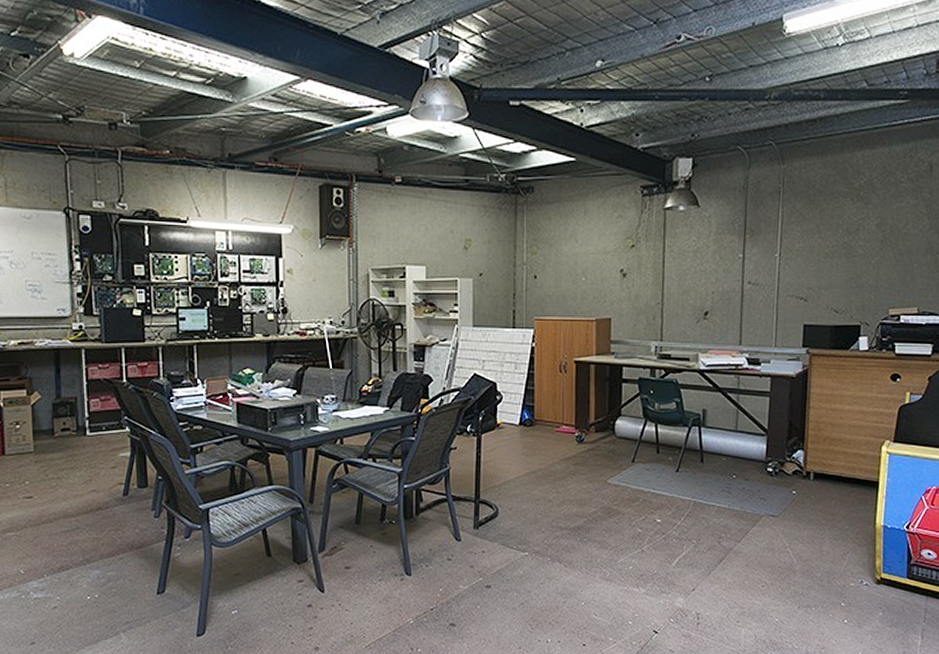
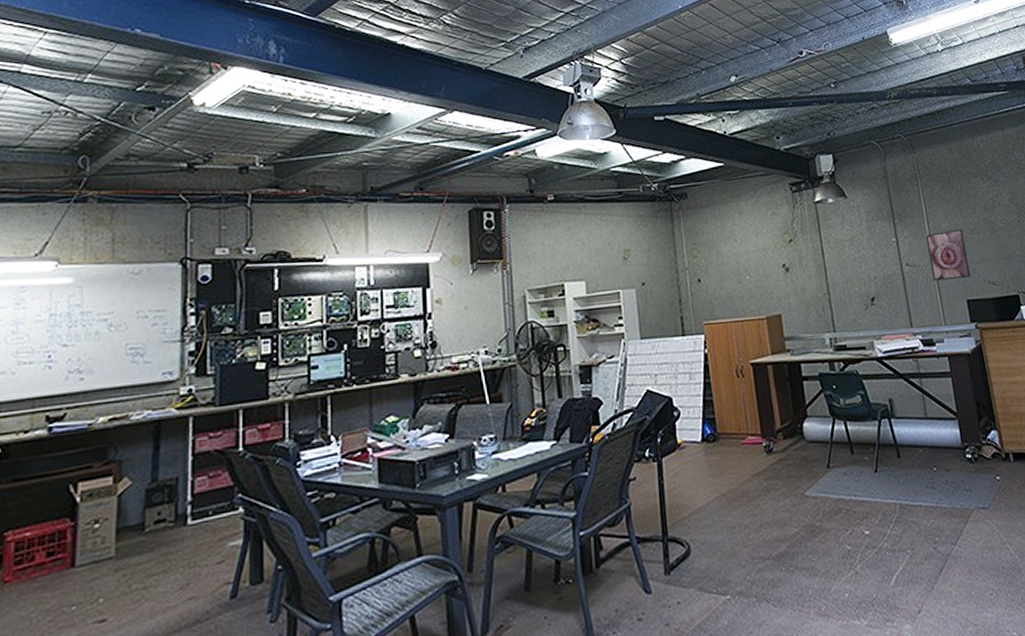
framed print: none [773,251,817,303] -> present [926,229,971,282]

